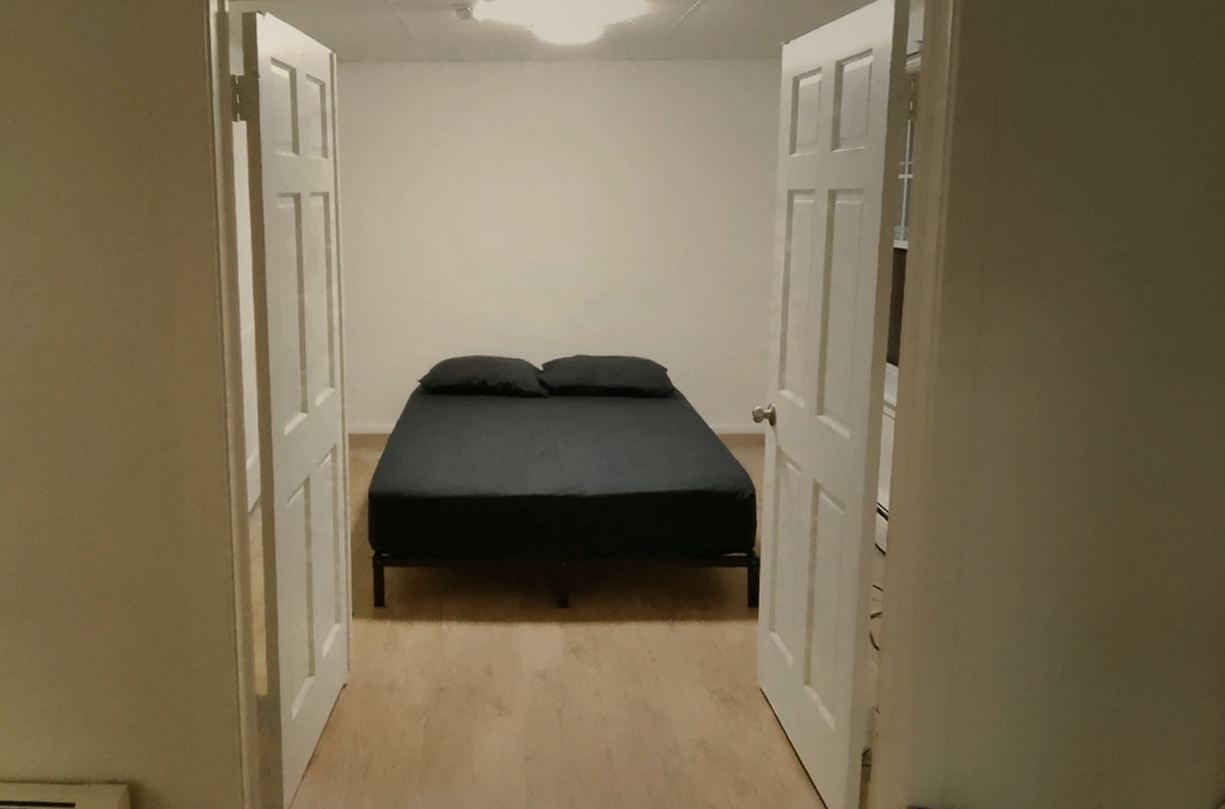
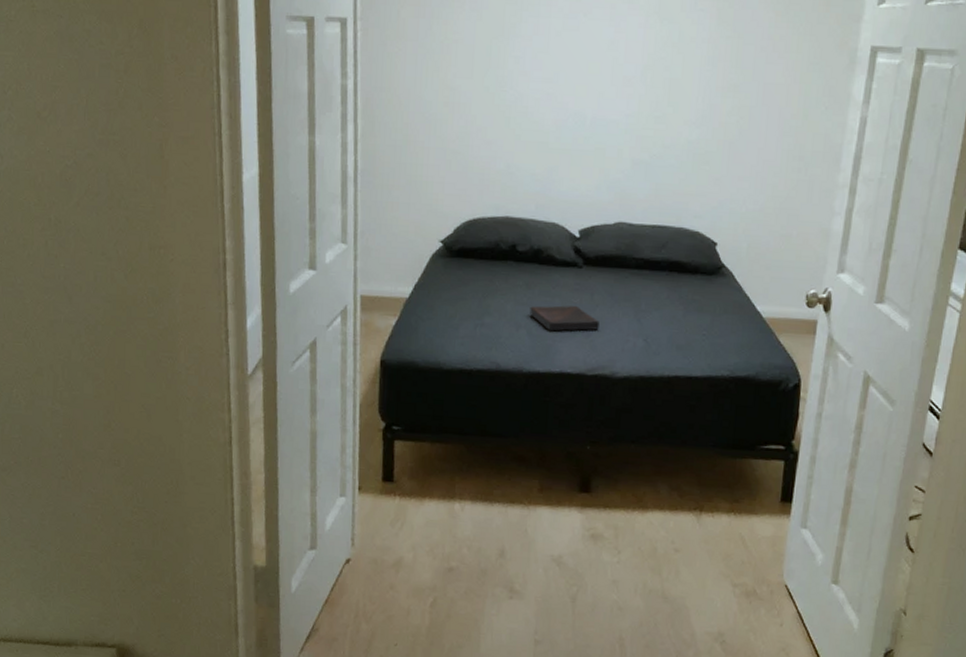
book: none [502,432,566,457] -> present [529,305,599,332]

